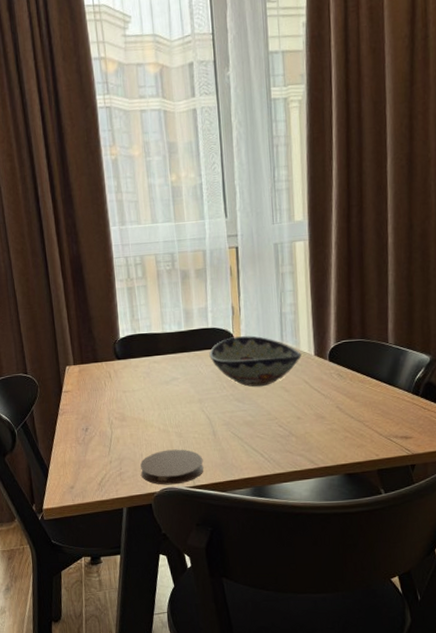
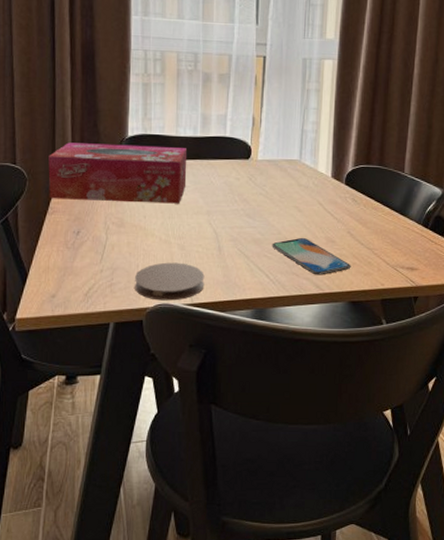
tissue box: none [54,343,177,402] -> present [48,142,187,204]
decorative bowl: present [209,335,301,387] -> none [223,148,318,204]
smartphone: none [263,416,344,451] -> present [272,237,351,275]

